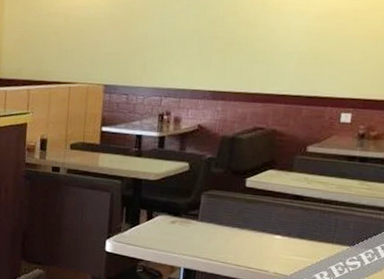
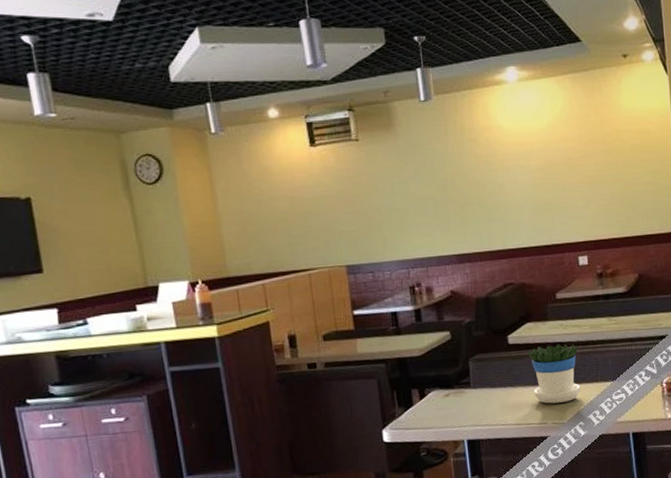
flowerpot: none [261,195,318,256] -> present [527,344,581,404]

